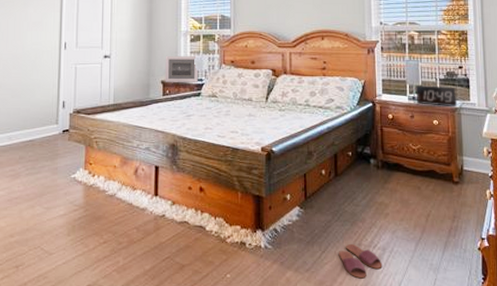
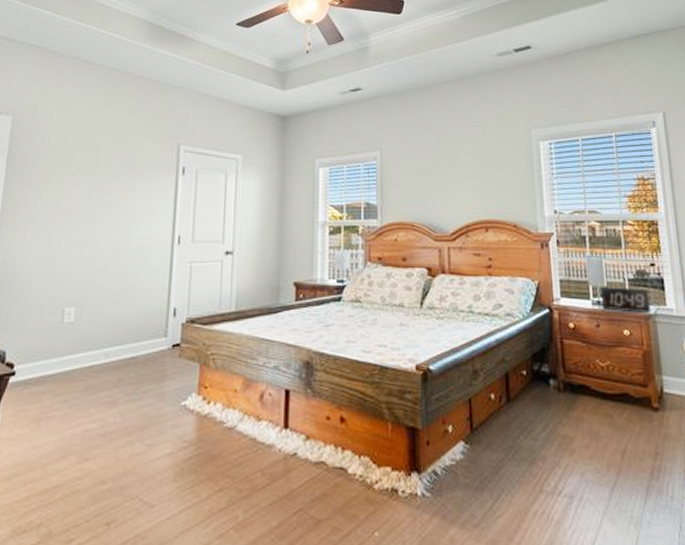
picture frame: present [165,56,198,82] -> none [298,252,338,284]
slippers: present [338,243,383,279] -> none [514,489,571,537]

